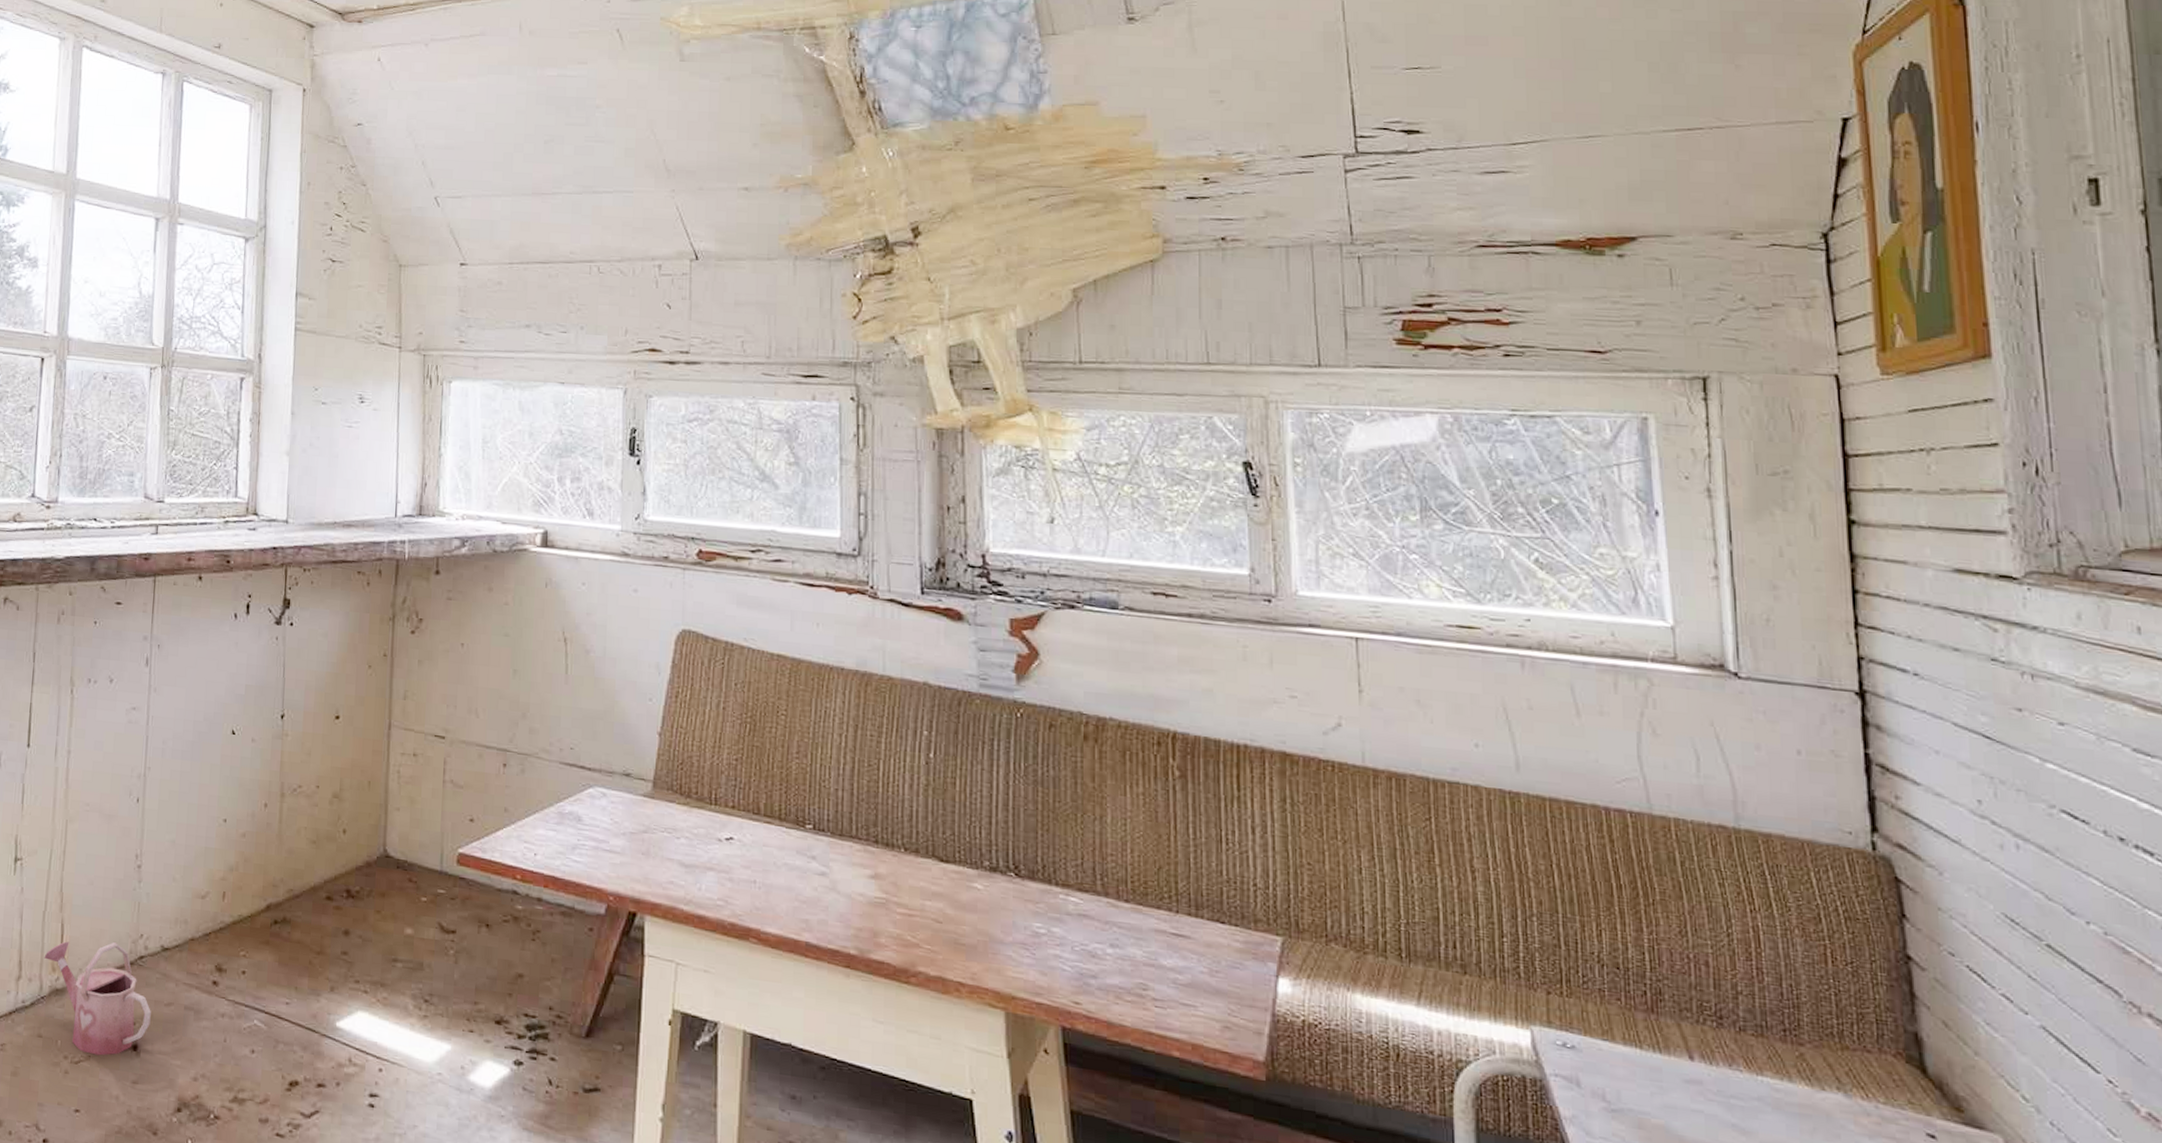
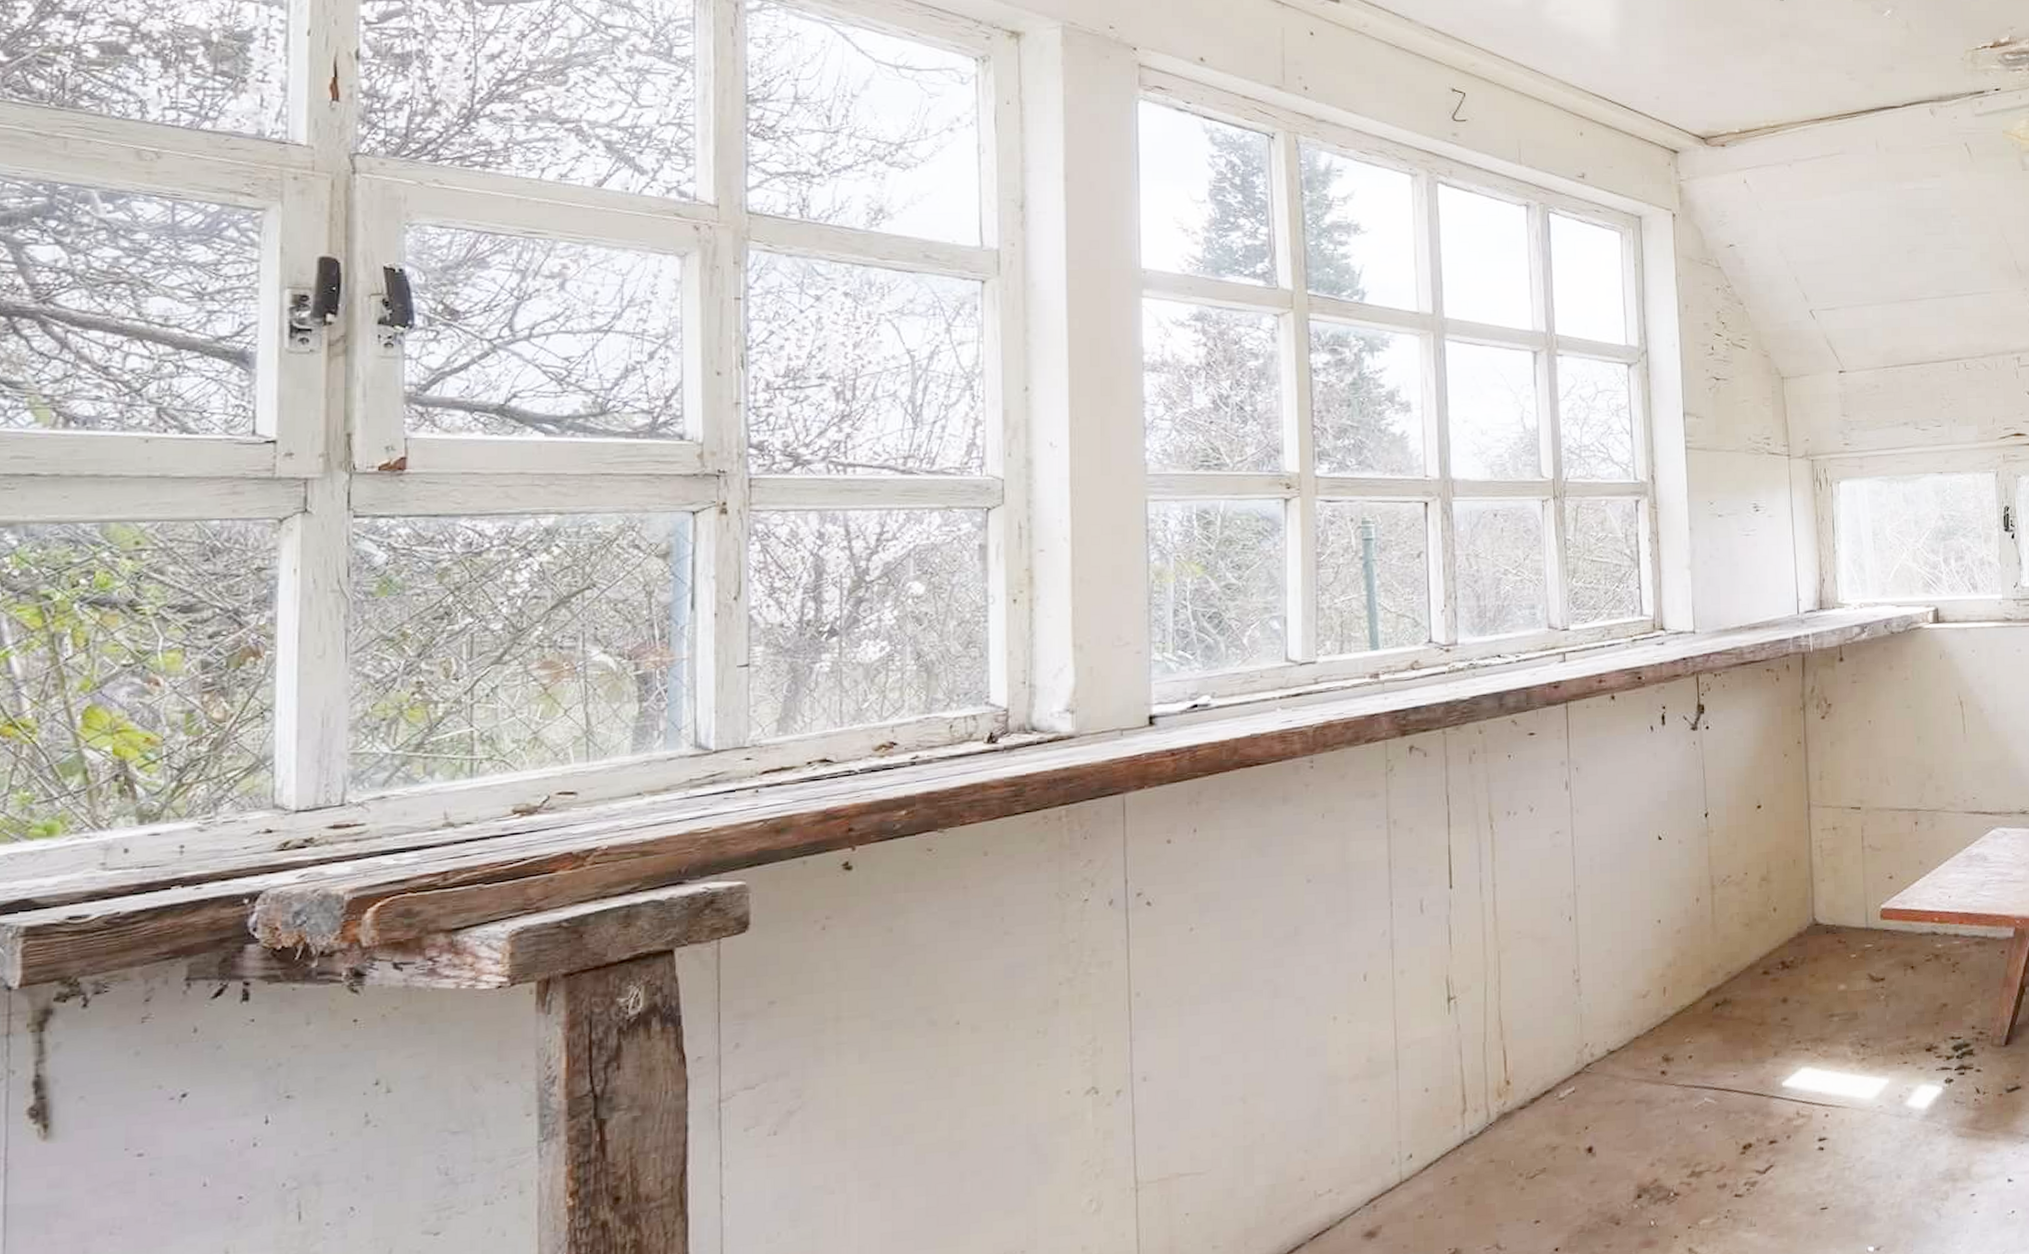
watering can: present [44,941,151,1056] -> none [1488,1057,1603,1166]

